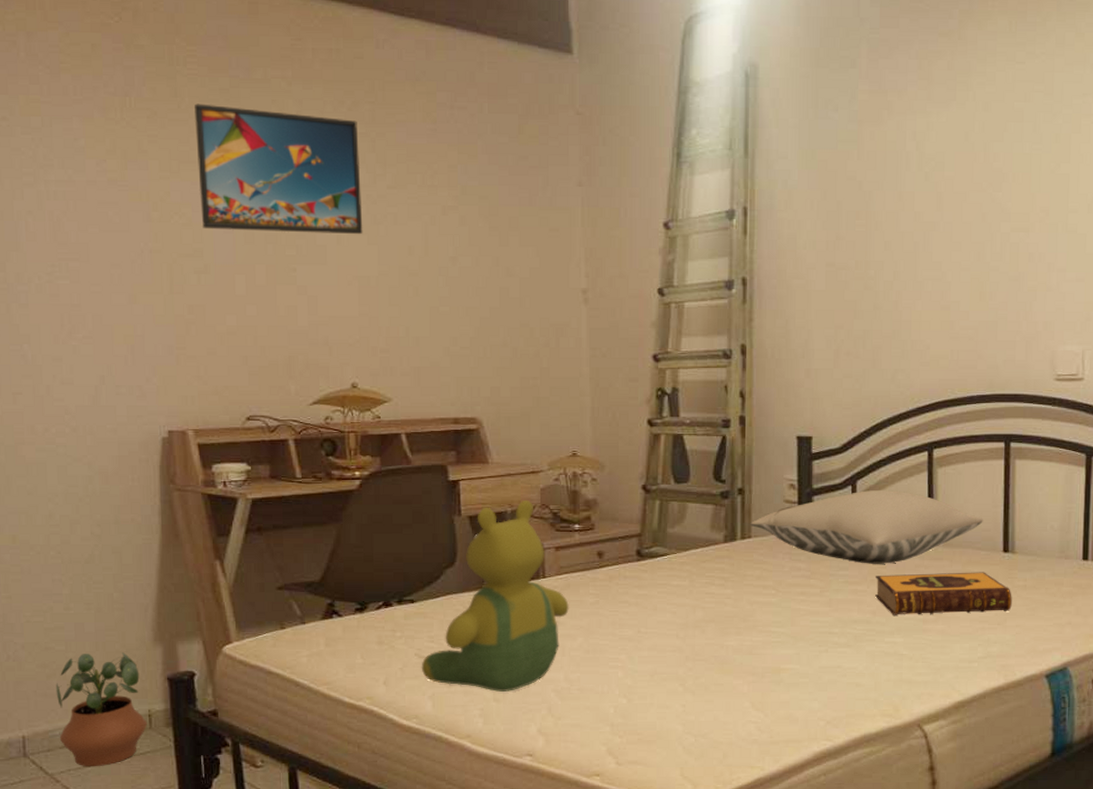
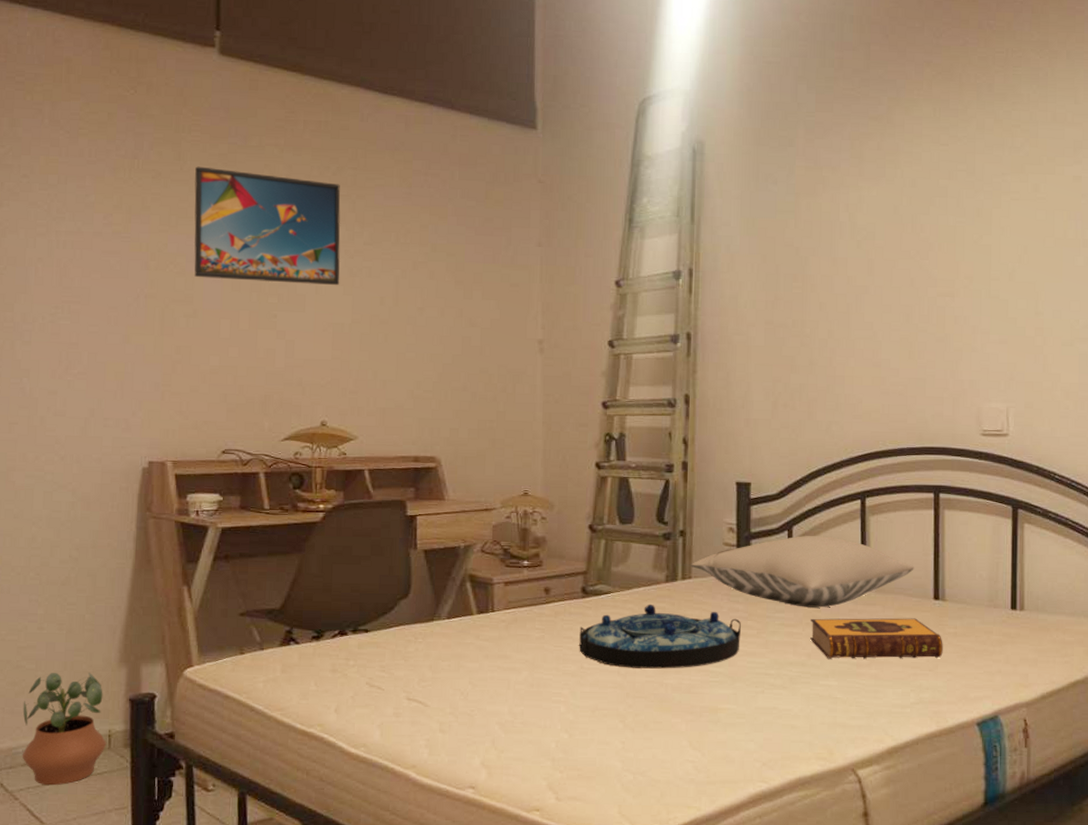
teddy bear: present [421,500,569,692] -> none [371,536,516,723]
serving tray: none [635,565,803,631] -> present [579,603,741,669]

